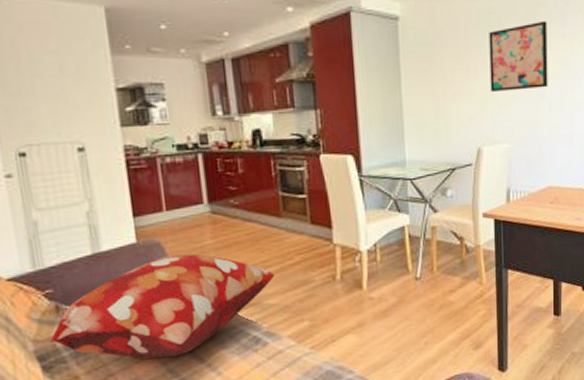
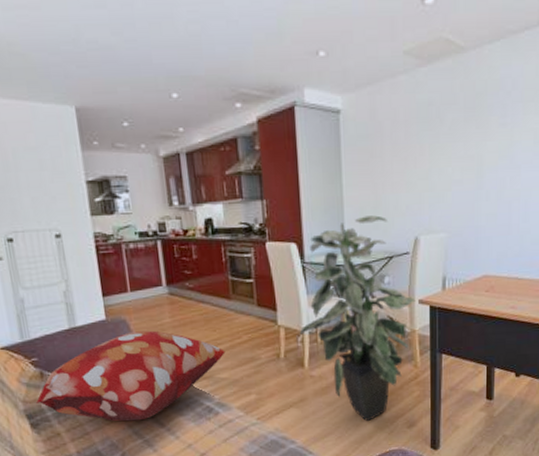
indoor plant: none [358,126,480,346] -> present [300,215,416,422]
wall art: present [489,20,548,93] -> none [428,111,487,183]

